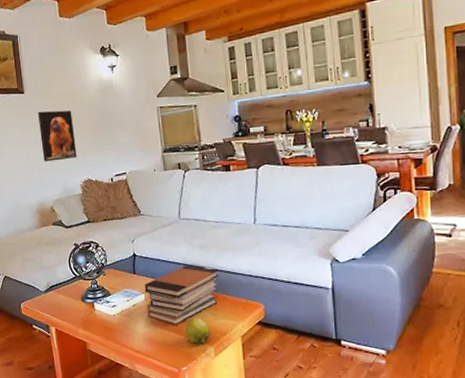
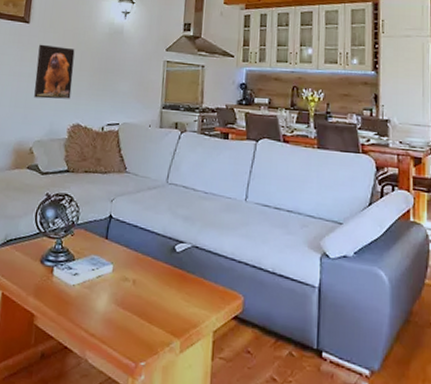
book stack: present [144,265,219,325] -> none [112,237,200,308]
apple: present [185,317,211,344] -> none [151,301,180,335]

